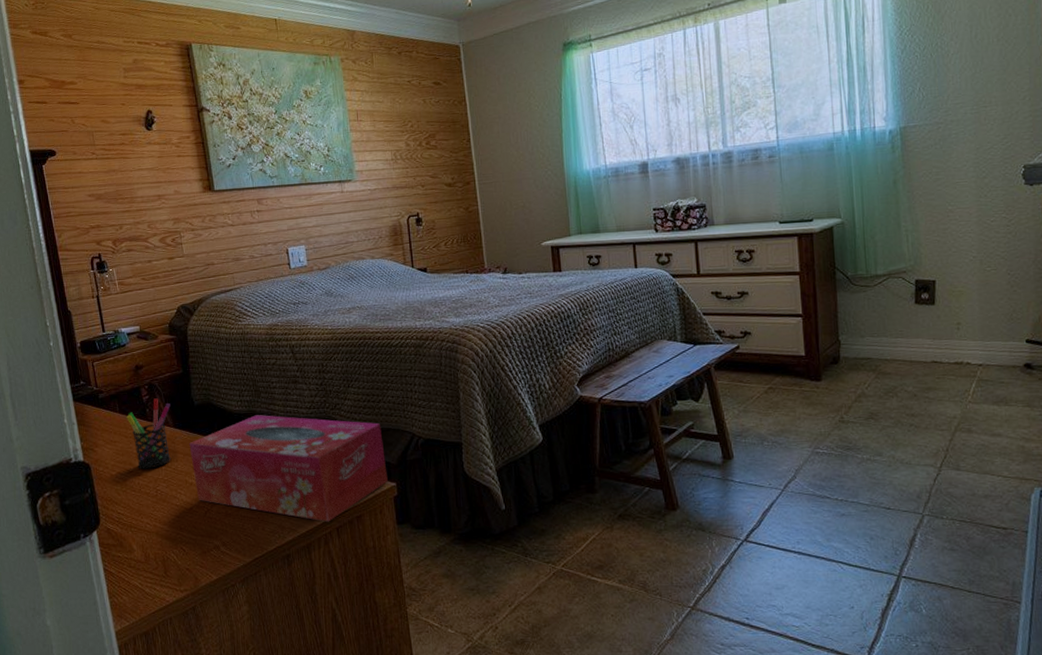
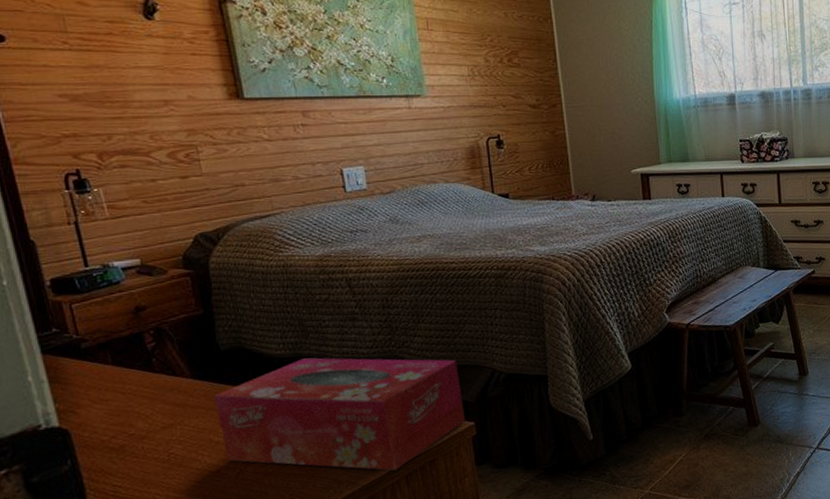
pen holder: present [126,398,171,469] -> none [123,345,189,431]

